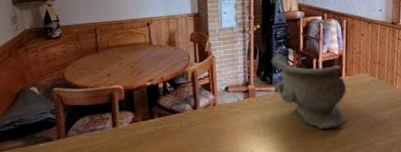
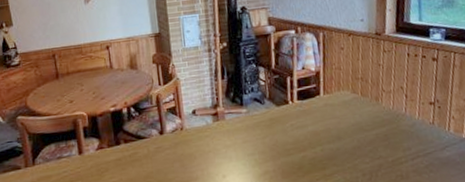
decorative bowl: present [271,54,347,129] -> none [240,73,327,152]

